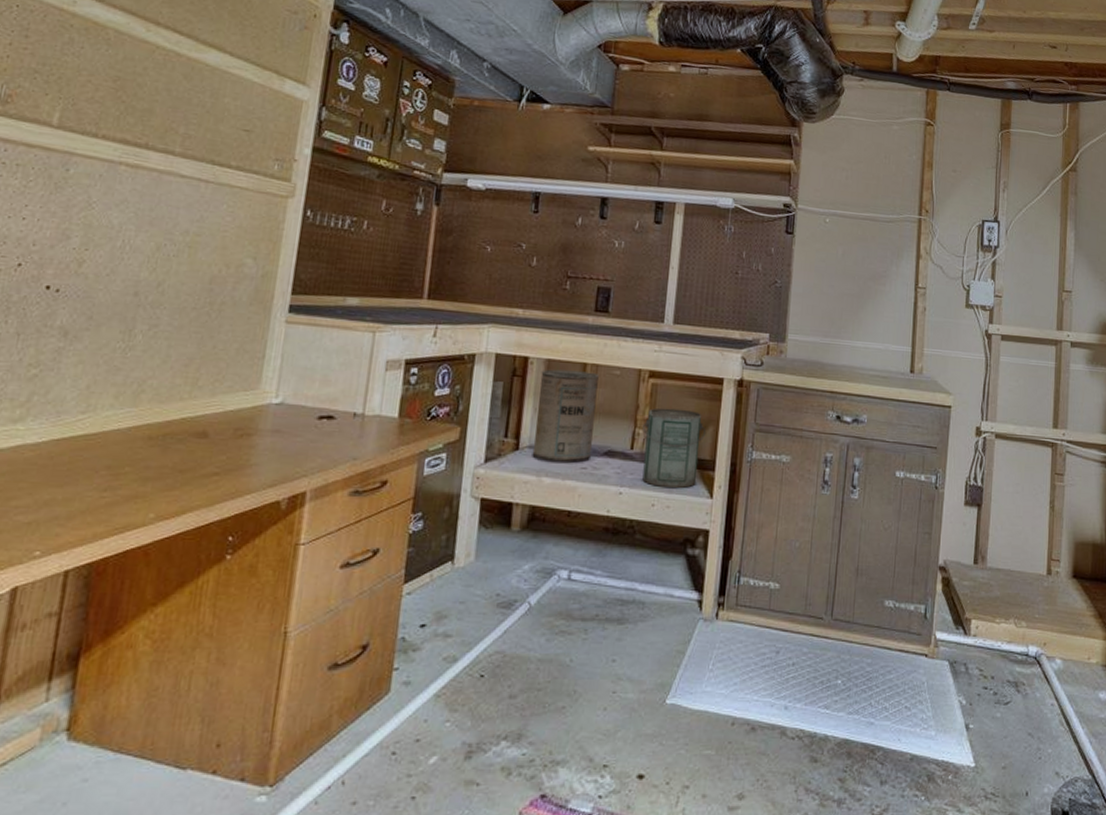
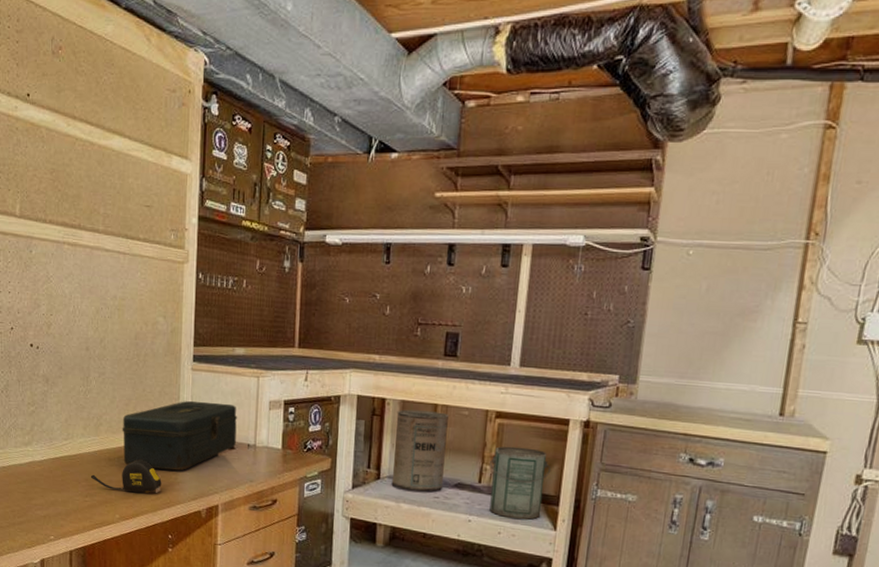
tape measure: none [115,437,227,482] -> present [90,459,162,493]
toolbox: none [171,360,344,450] -> present [122,400,238,471]

